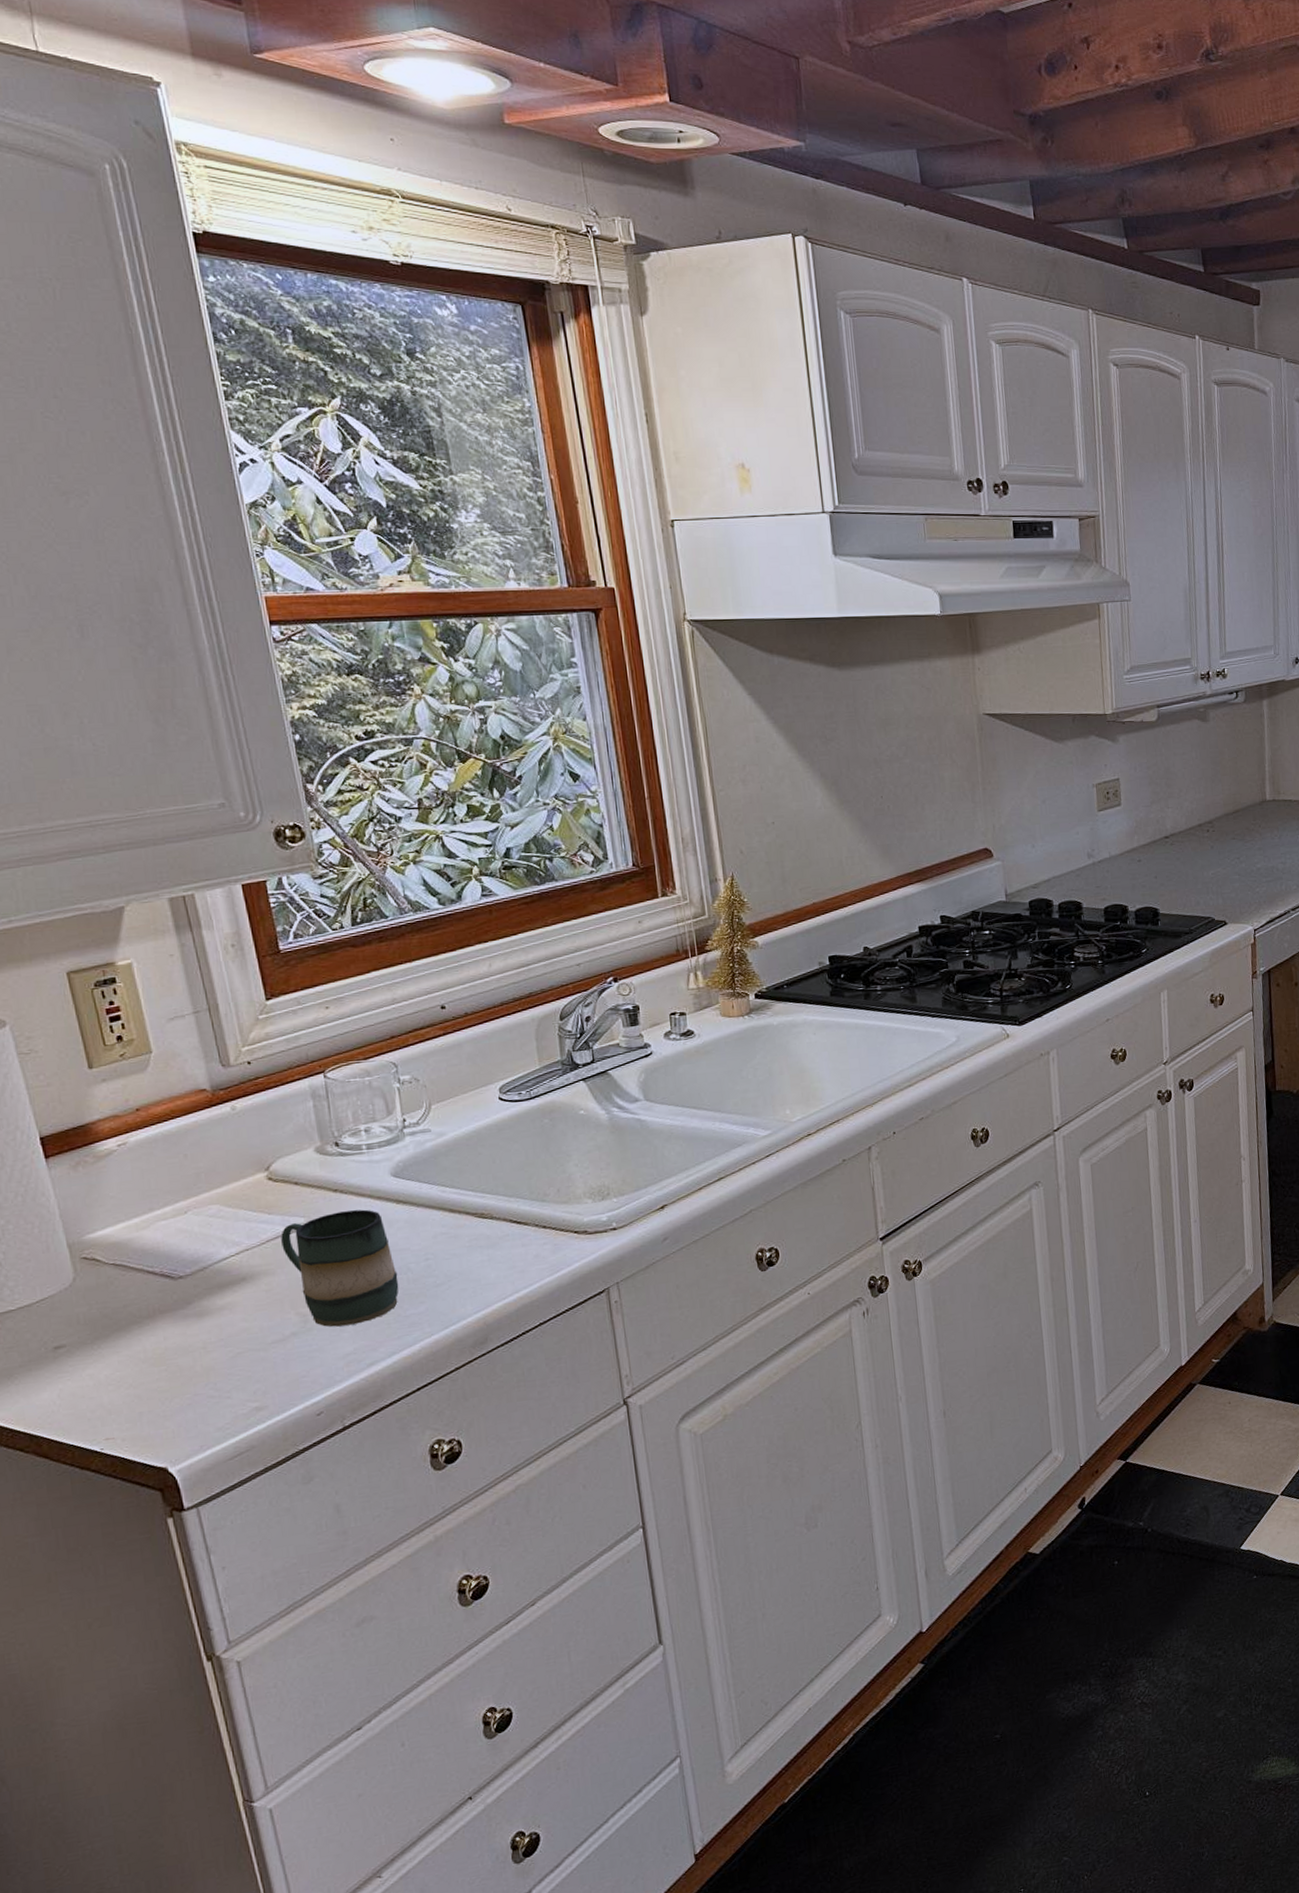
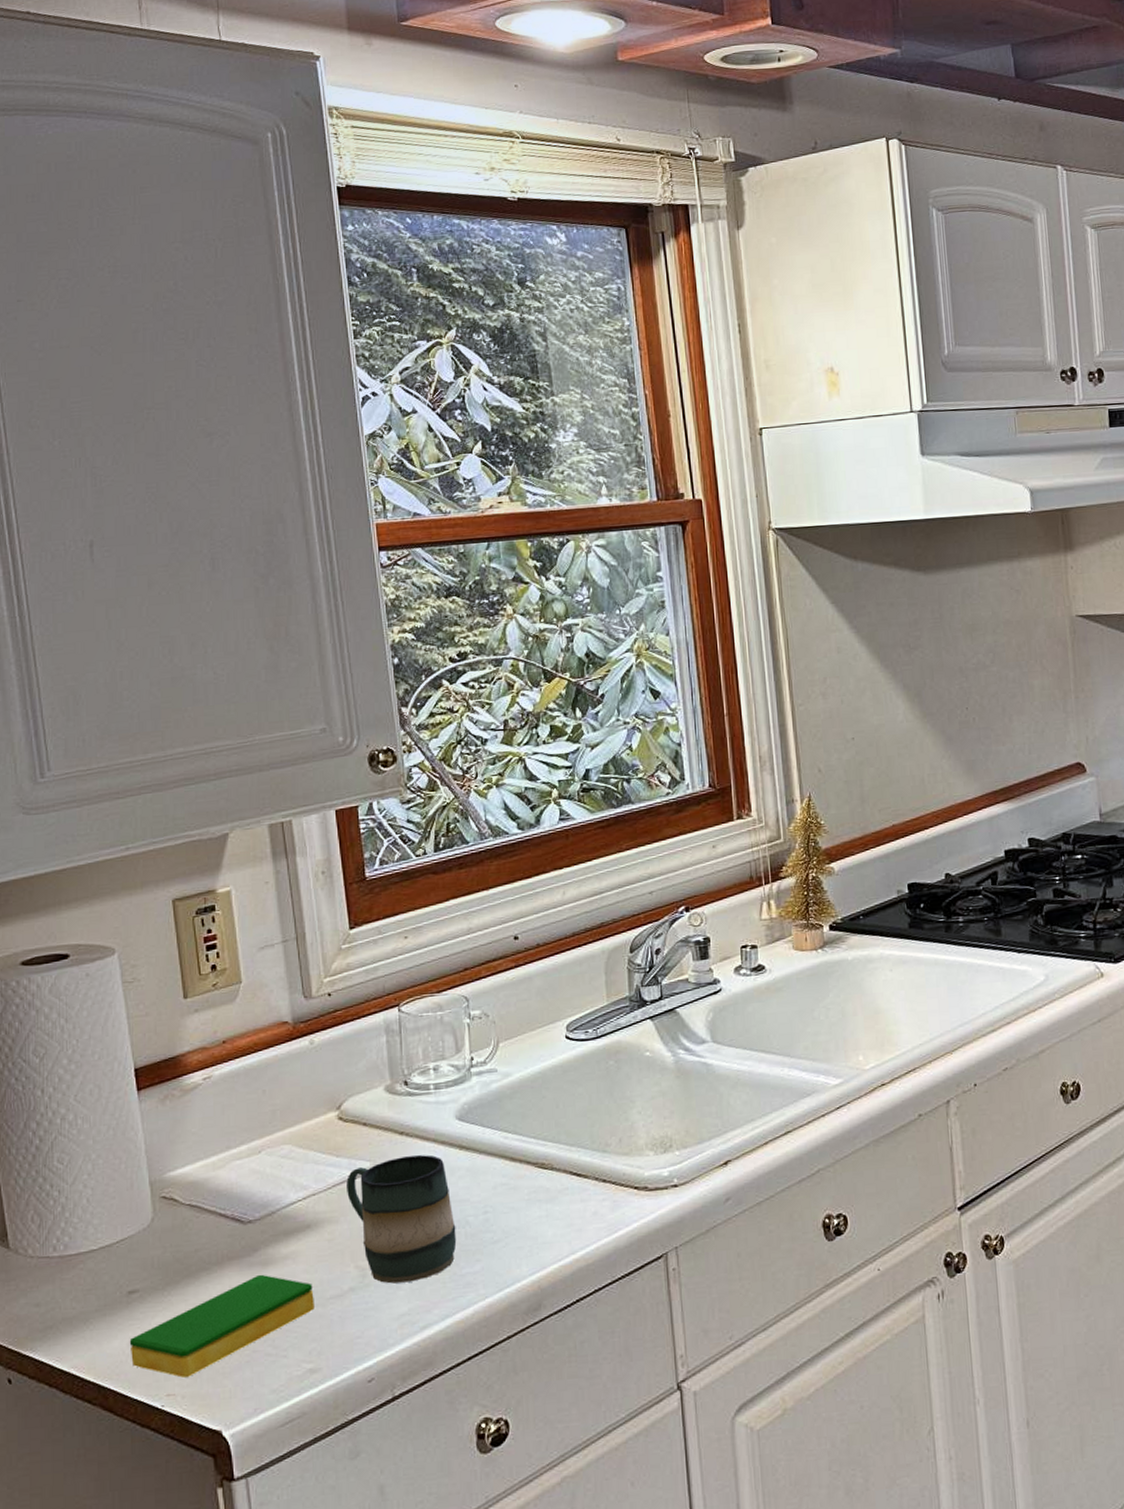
dish sponge: none [60,1324,256,1422] -> present [129,1274,315,1378]

